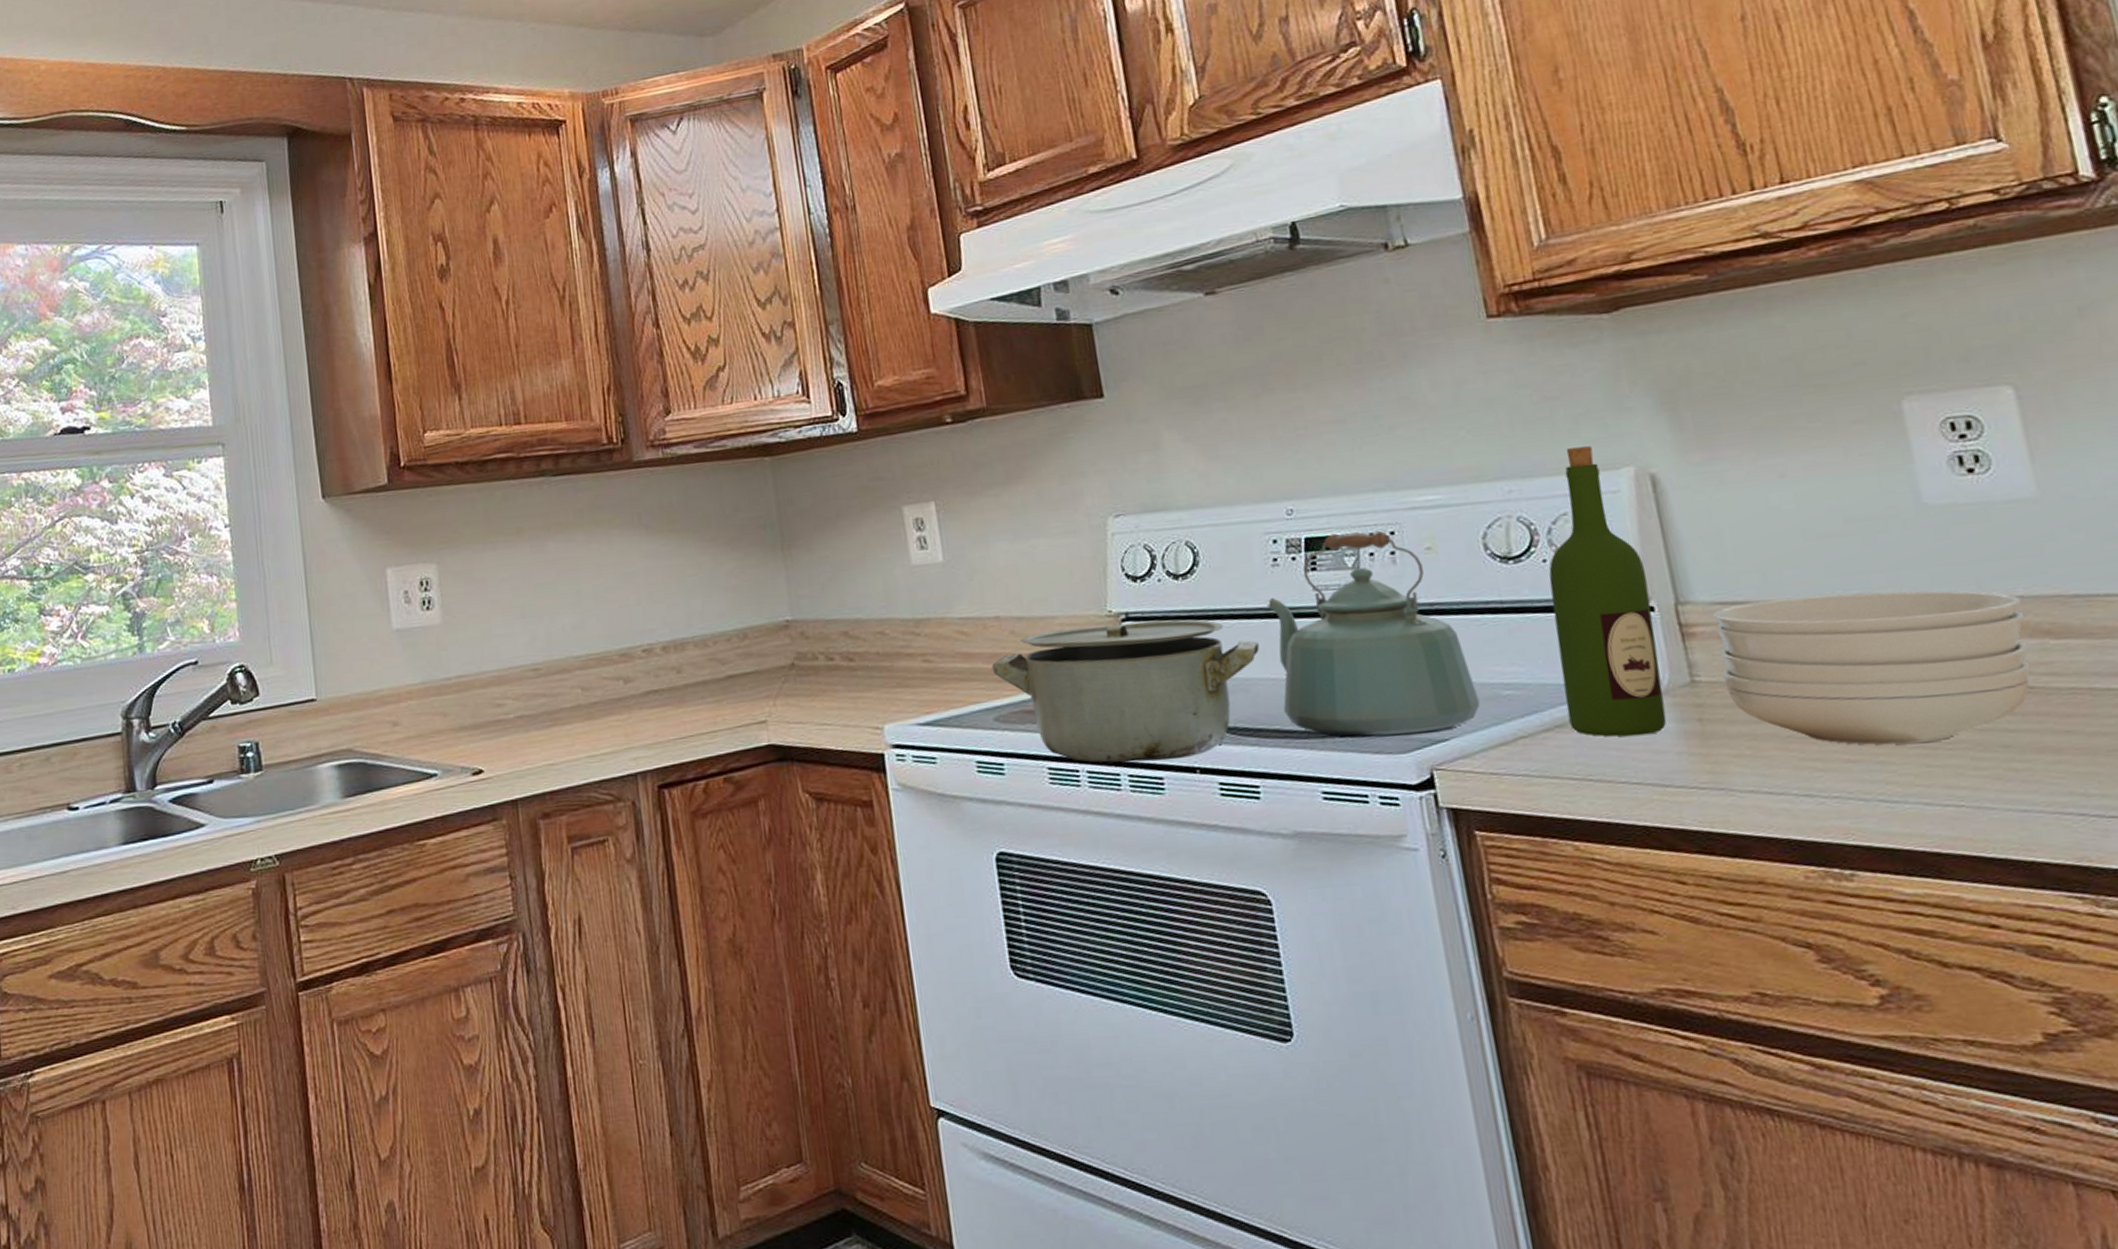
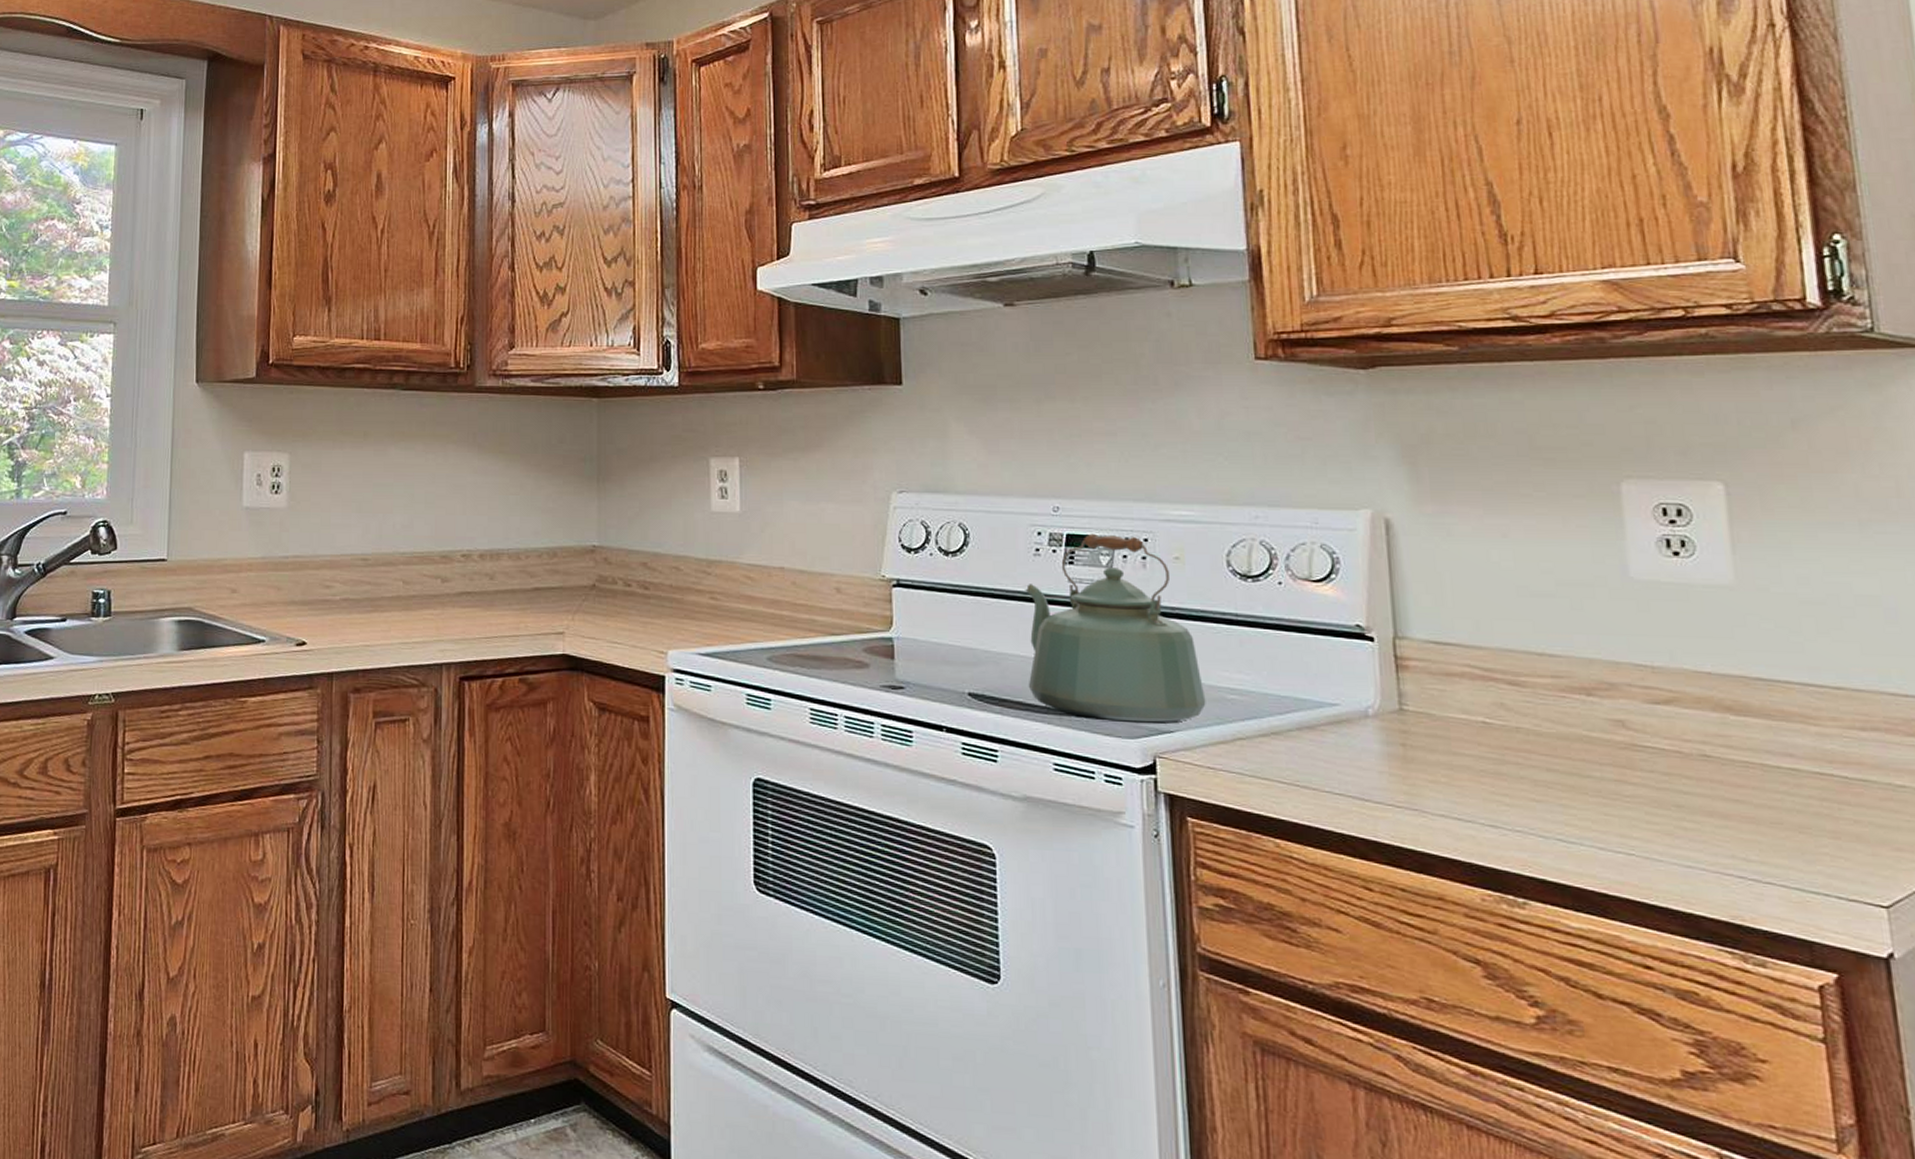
saucepan: present [991,619,1259,764] -> none [771,587,1013,717]
wine bottle: present [1549,446,1667,737] -> none [1282,486,1373,752]
bowl: present [1712,590,2031,745] -> none [1426,646,1710,794]

